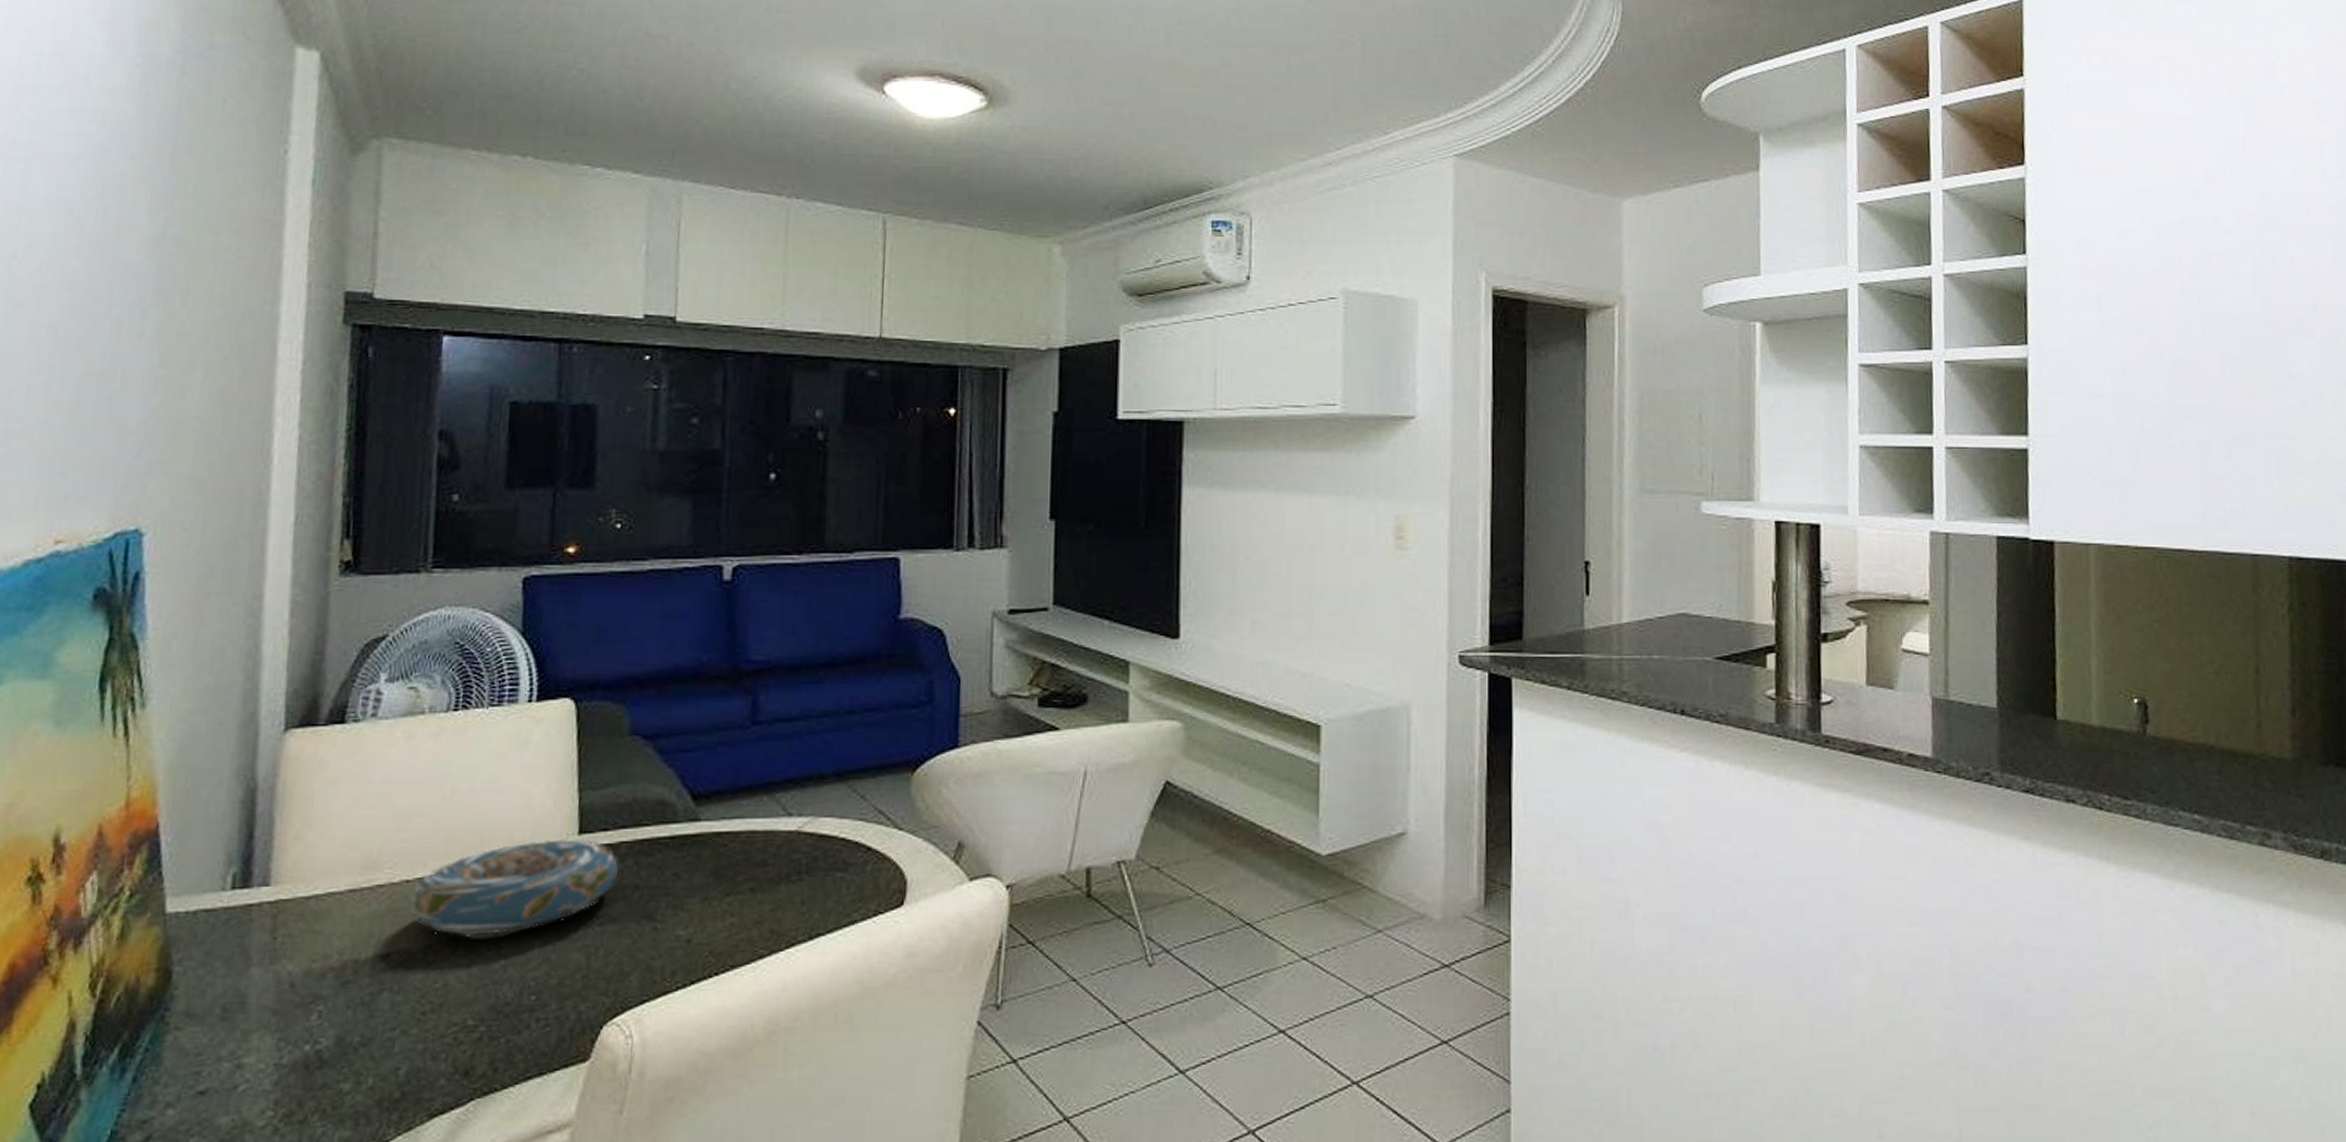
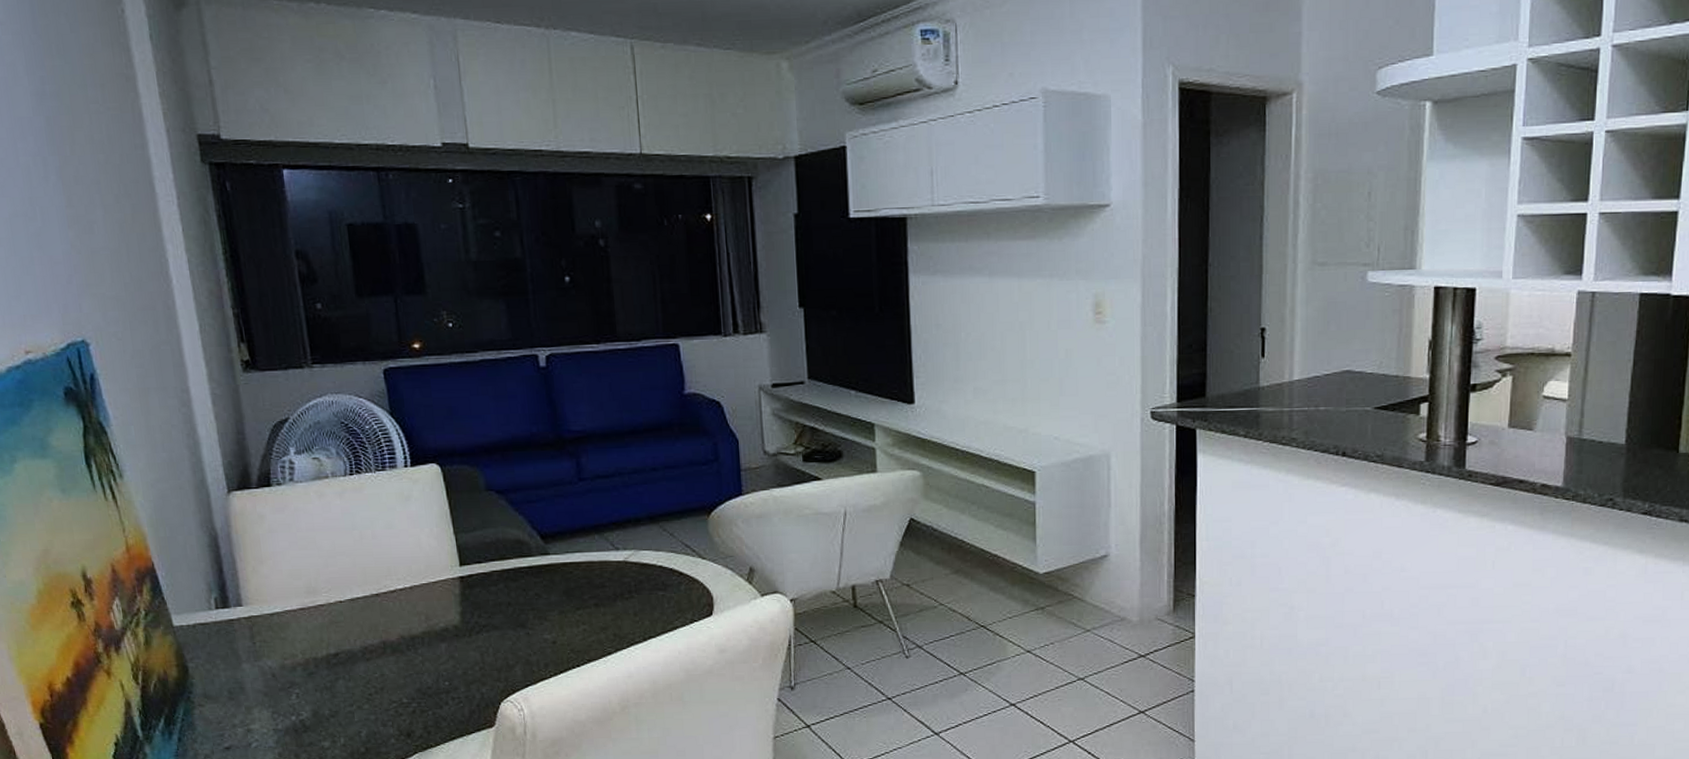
decorative bowl: present [411,838,620,935] -> none [346,569,494,640]

